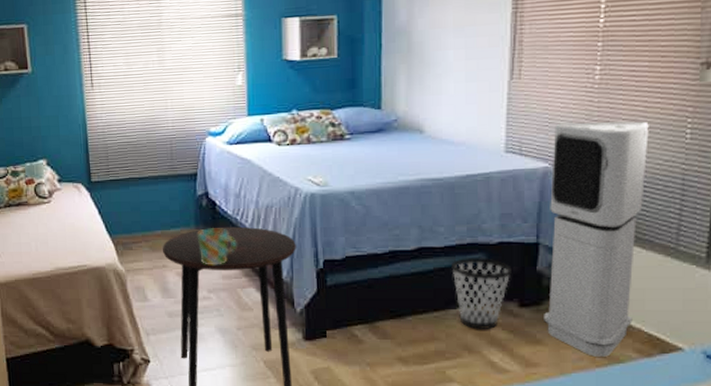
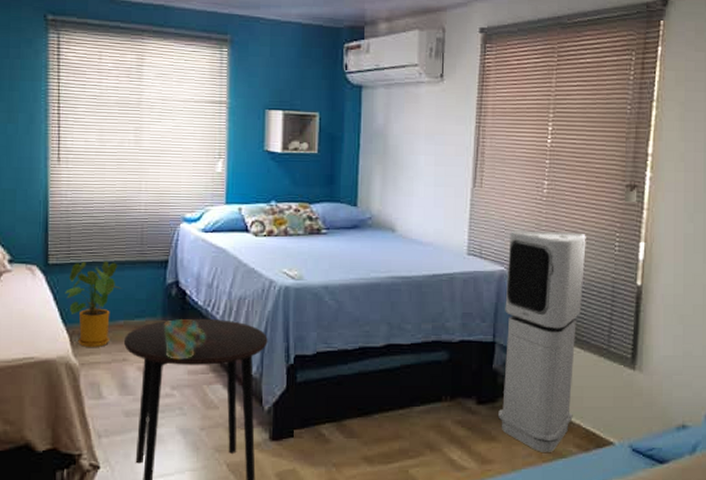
house plant: none [107,176,157,255] -> present [64,261,122,347]
wastebasket: present [451,258,512,330] -> none [417,355,471,428]

